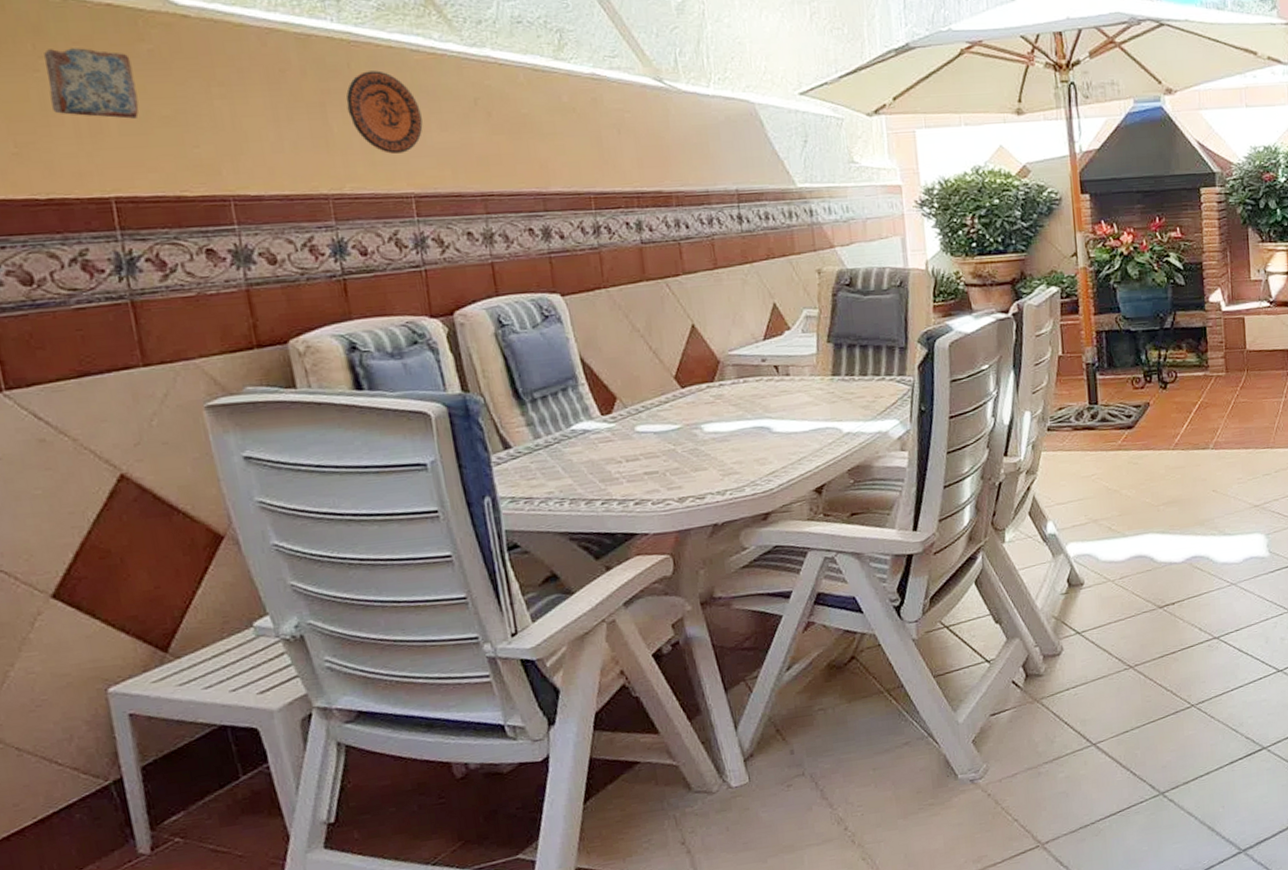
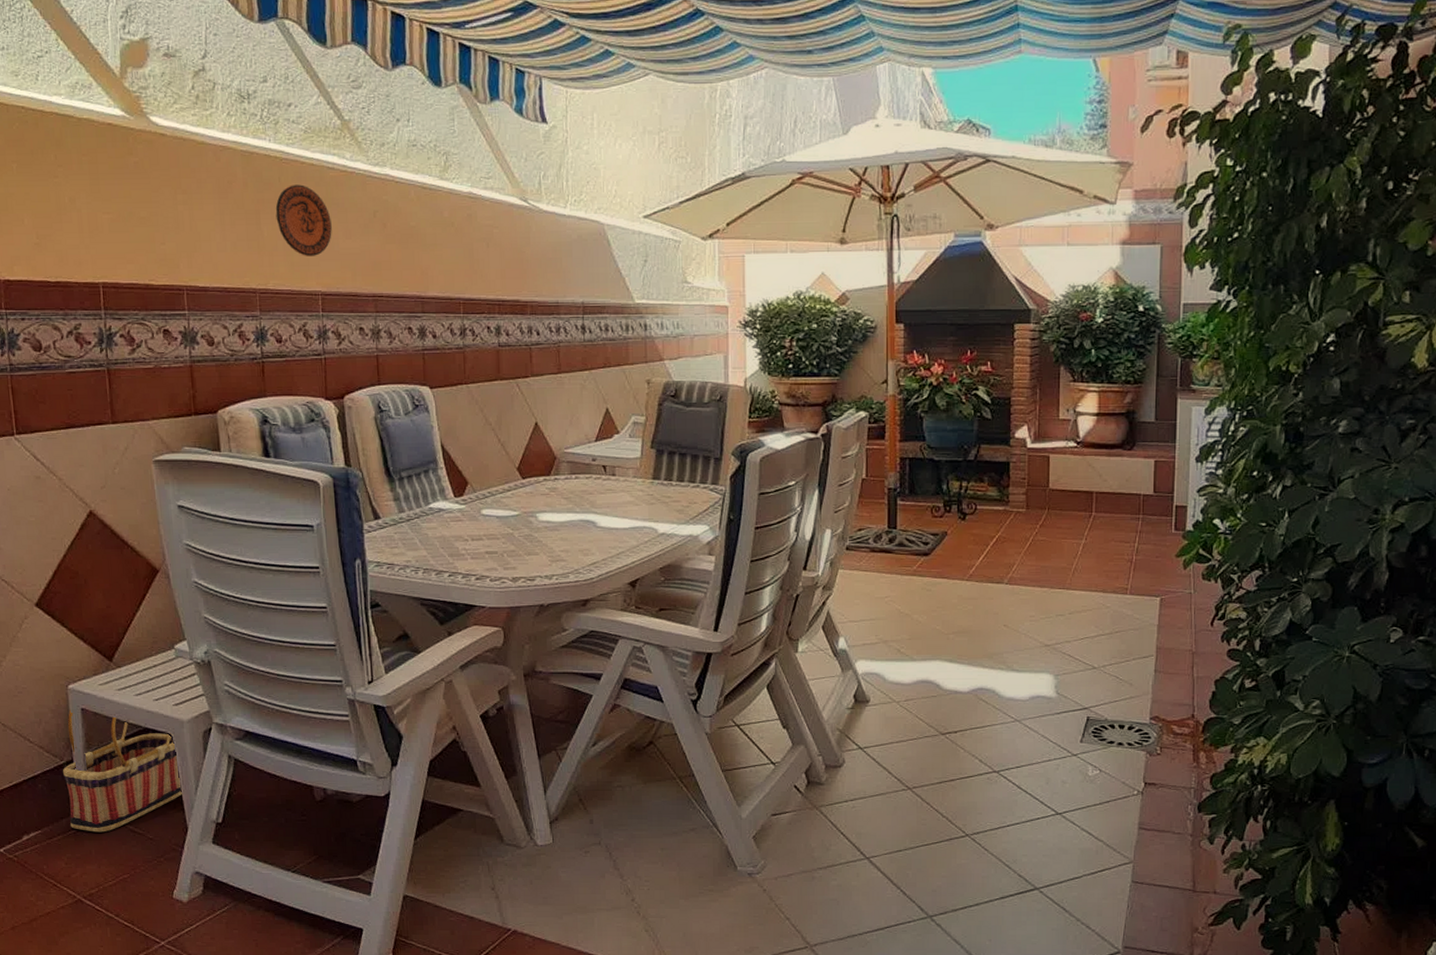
ceramic tile: present [44,48,139,119] -> none [62,159,125,219]
basket: none [108,716,280,861] -> present [62,708,183,833]

